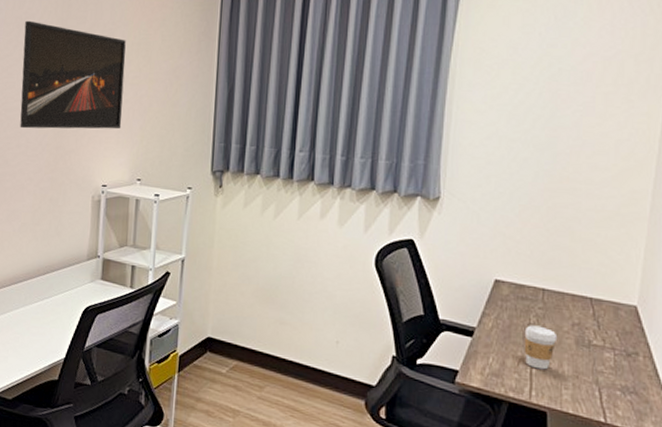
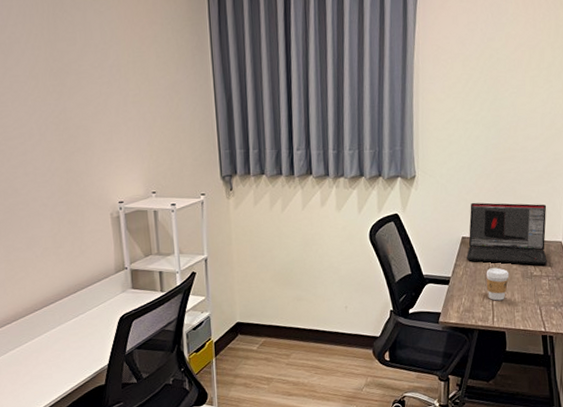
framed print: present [20,20,126,129] -> none [10,45,129,156]
laptop: none [499,238,617,333] -> present [467,202,547,265]

